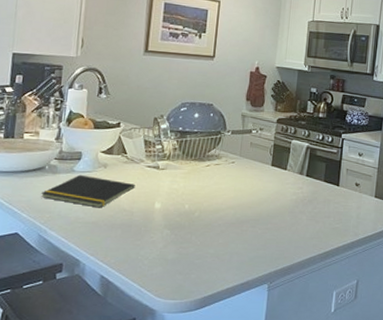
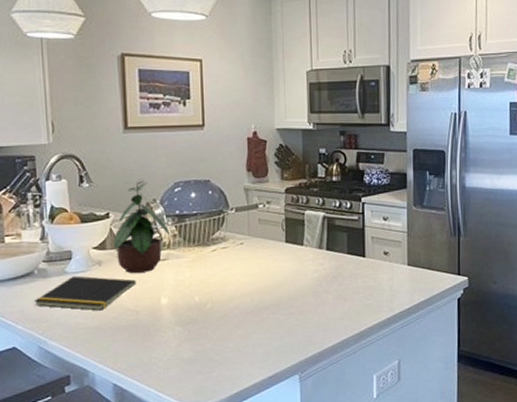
potted plant: none [120,95,173,178] -> present [113,177,172,273]

